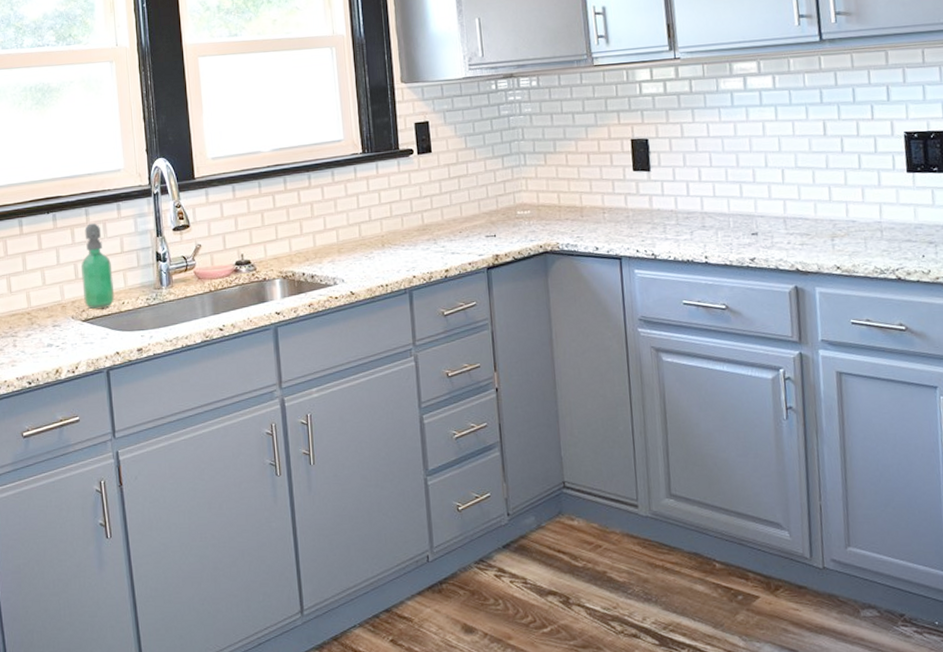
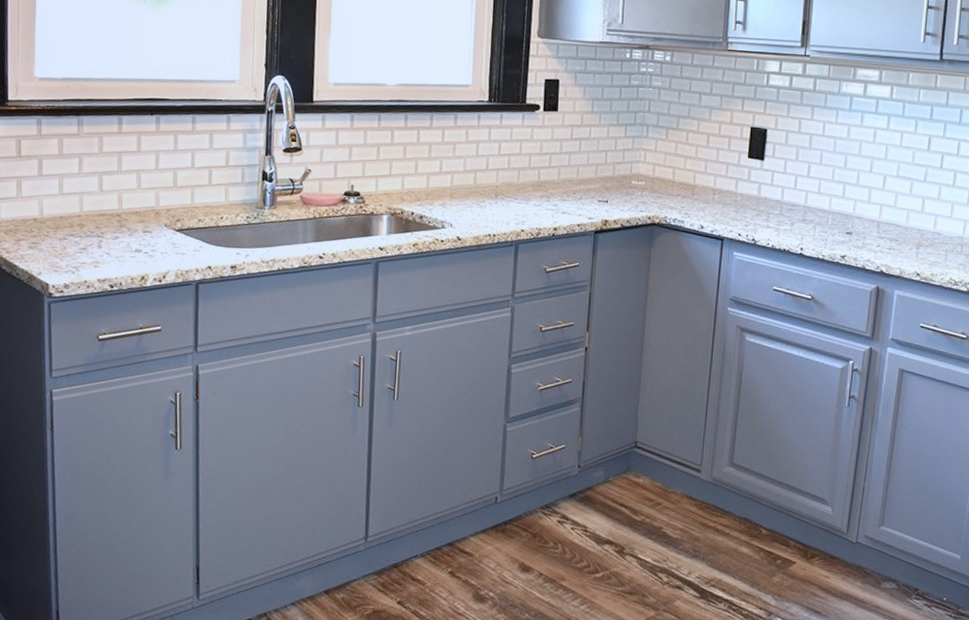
soap dispenser: present [80,223,115,310] -> none [180,132,214,221]

